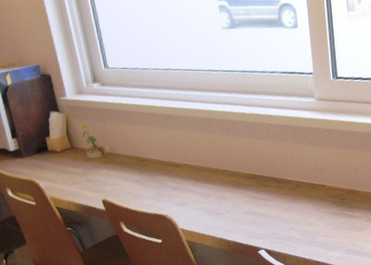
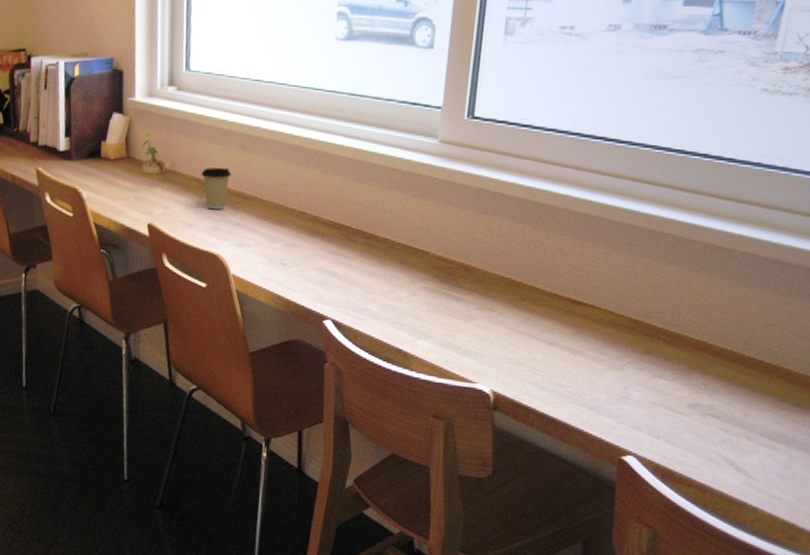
coffee cup: none [137,144,163,180] -> present [201,167,231,210]

